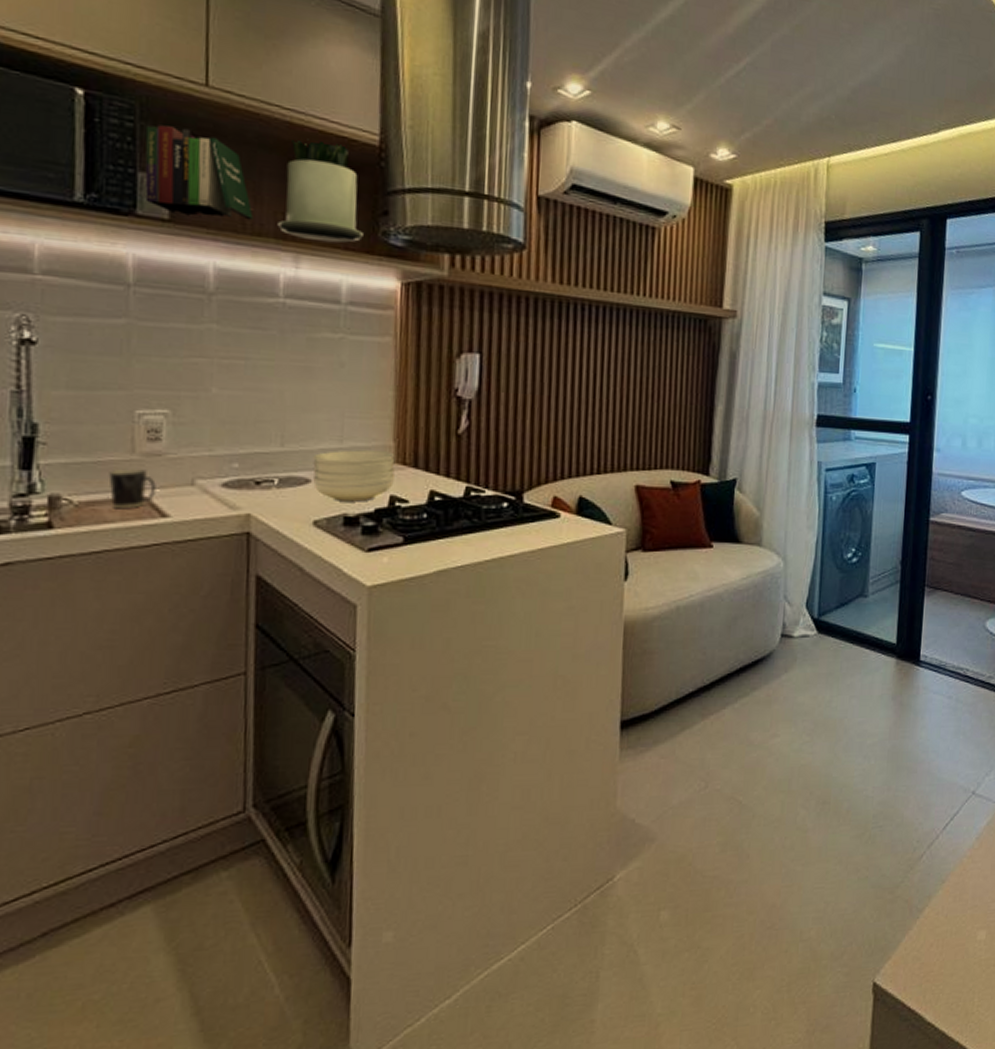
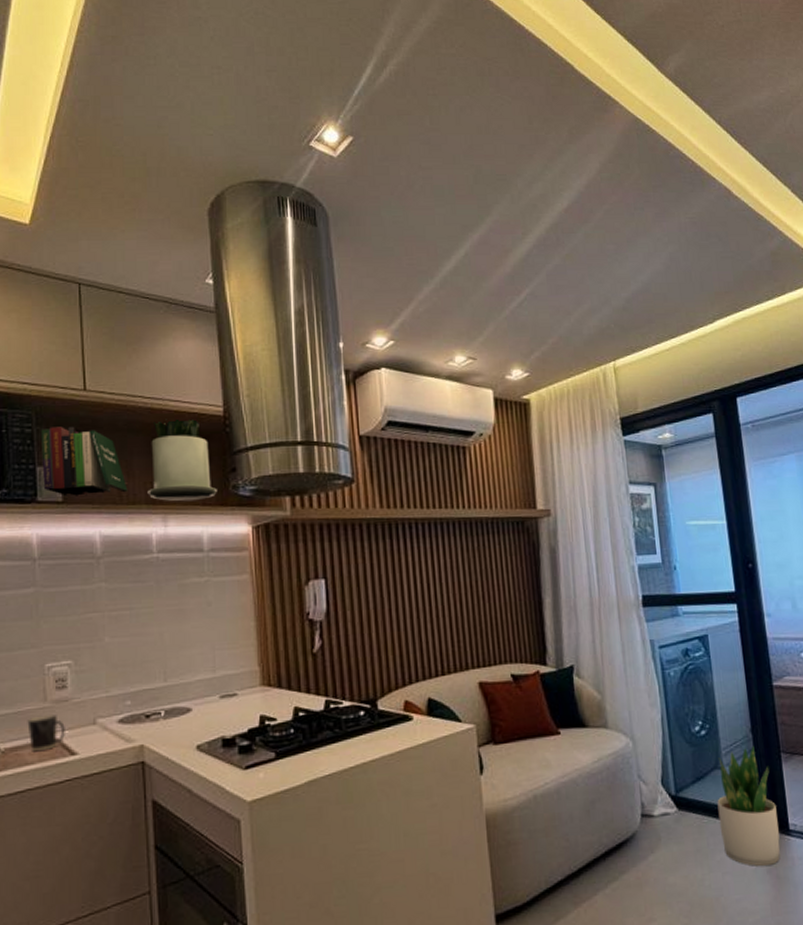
bowl: present [312,450,396,502] -> none [192,676,262,726]
planter: none [855,578,912,693] -> present [717,746,780,867]

